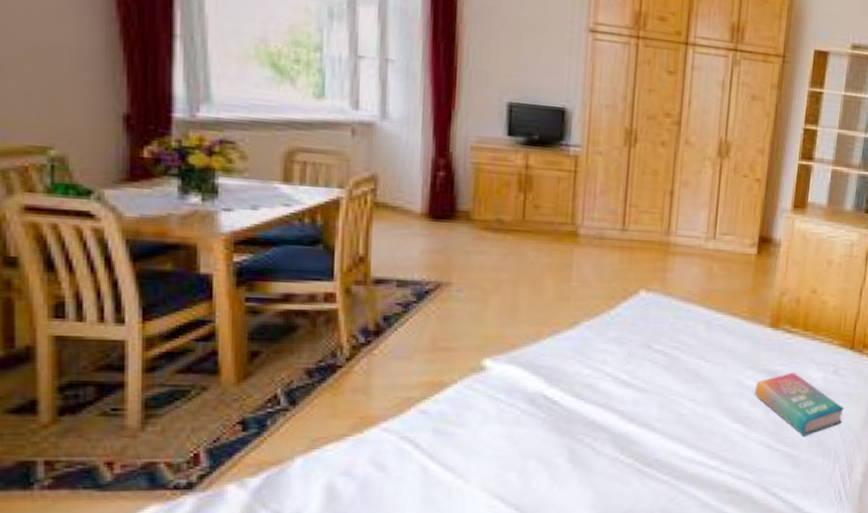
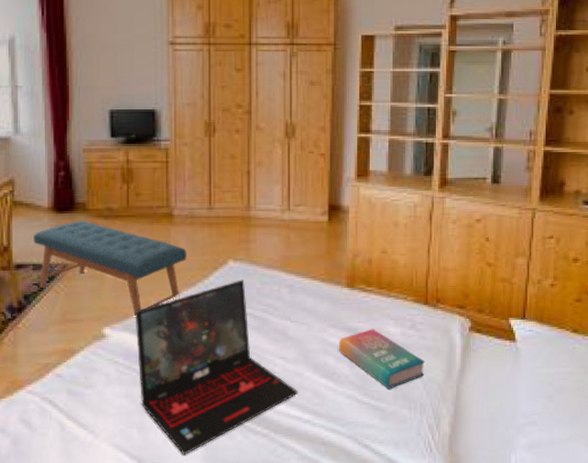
bench: none [399,232,592,349] -> present [33,220,187,318]
laptop: none [523,312,706,503] -> present [135,279,298,455]

